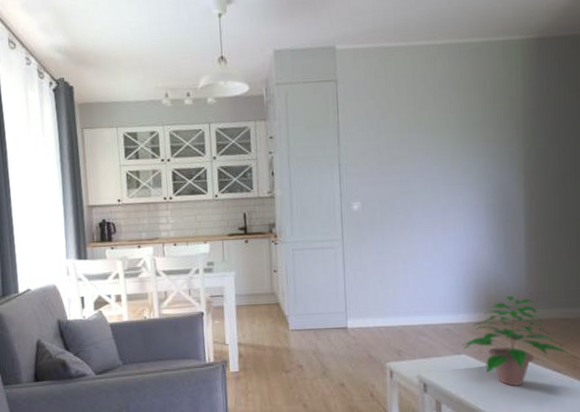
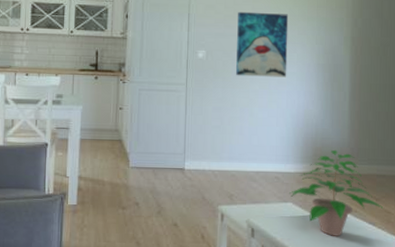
wall art: none [393,153,453,226] -> present [236,11,289,77]

